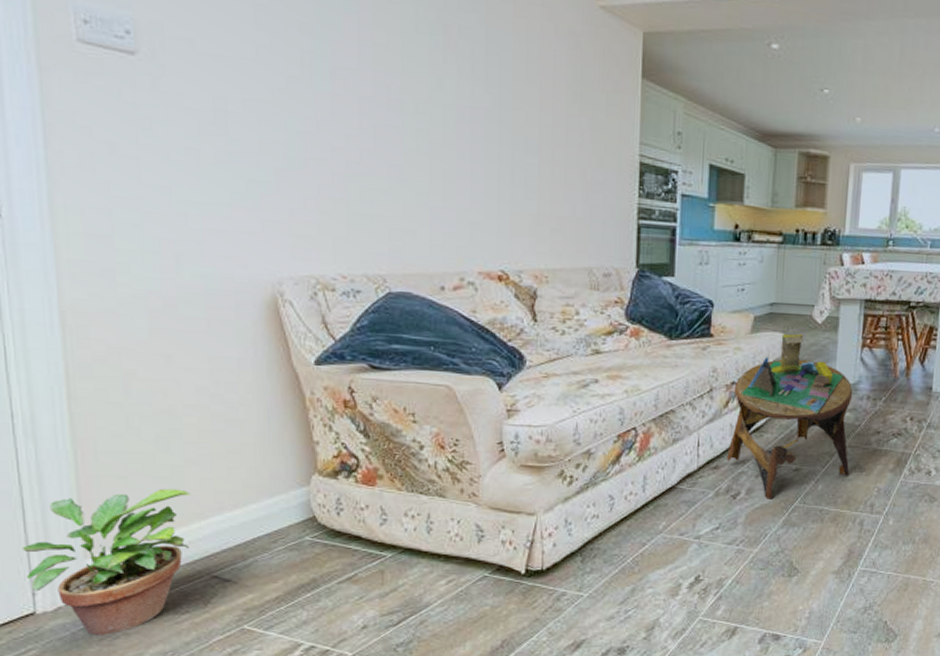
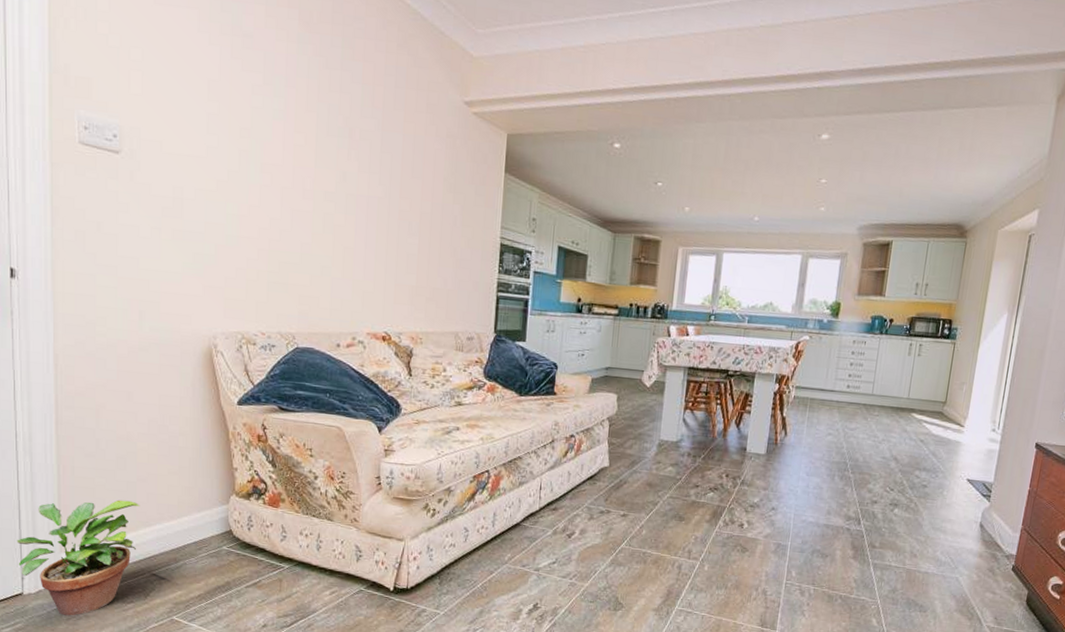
side table: present [726,333,853,500] -> none [564,394,676,541]

